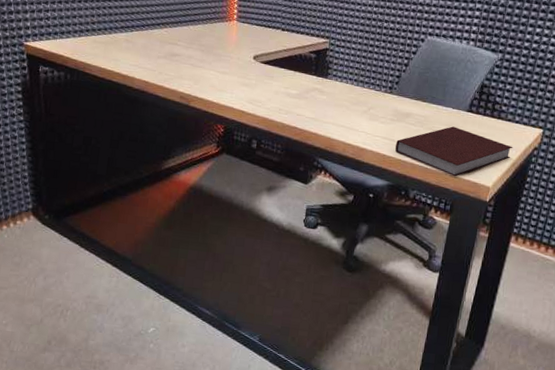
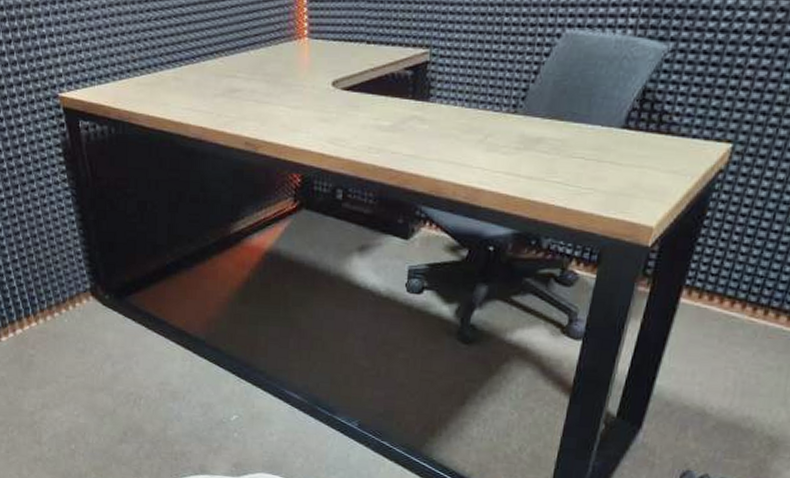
notebook: present [395,126,513,177] -> none [521,150,688,217]

